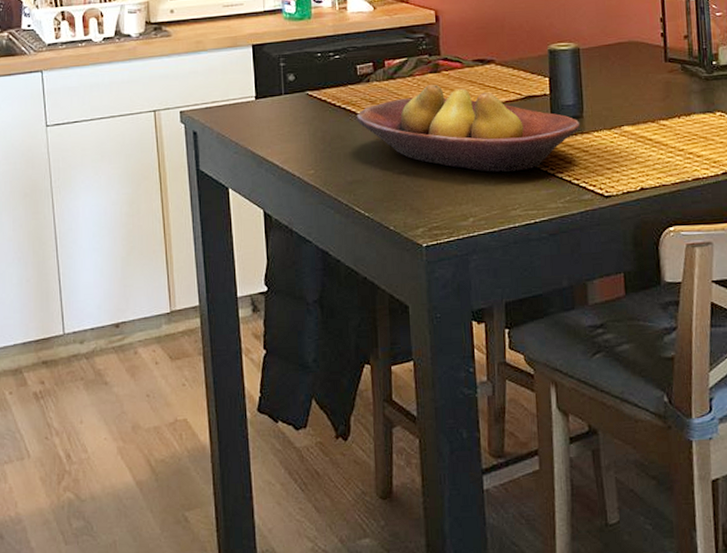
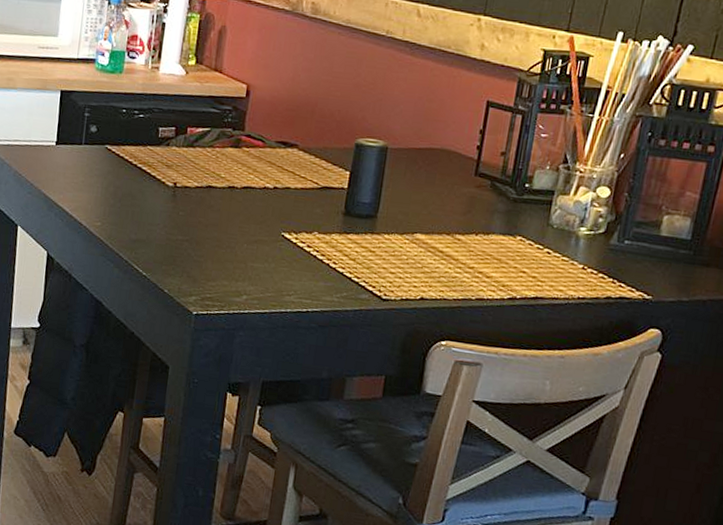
fruit bowl: present [356,84,581,172] -> none [150,158,373,260]

